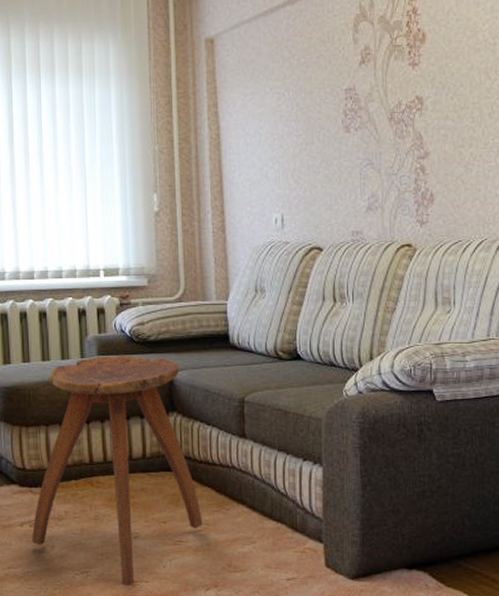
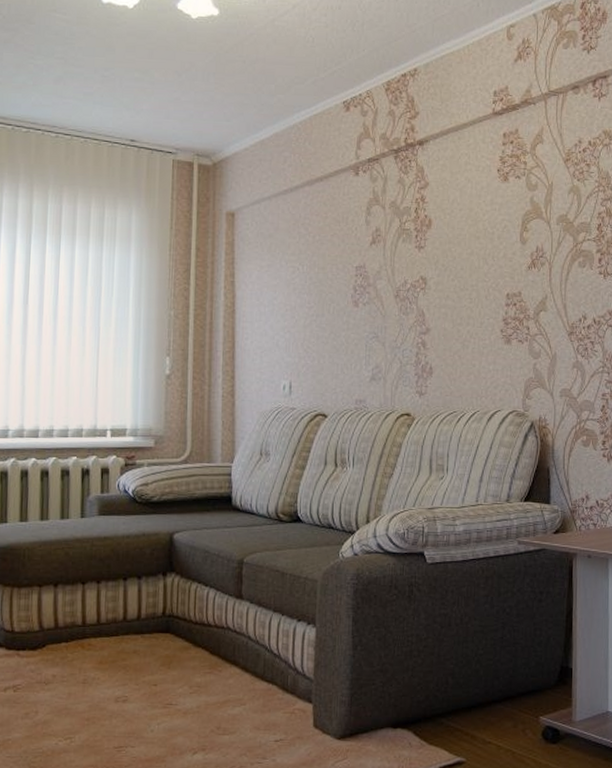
stool: present [31,355,202,586] -> none [14,515,194,751]

